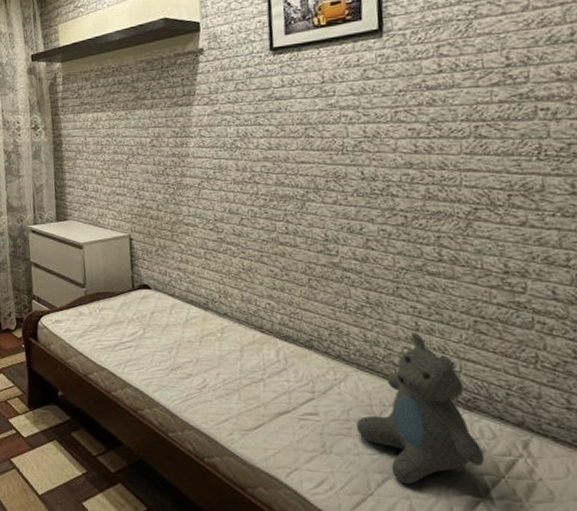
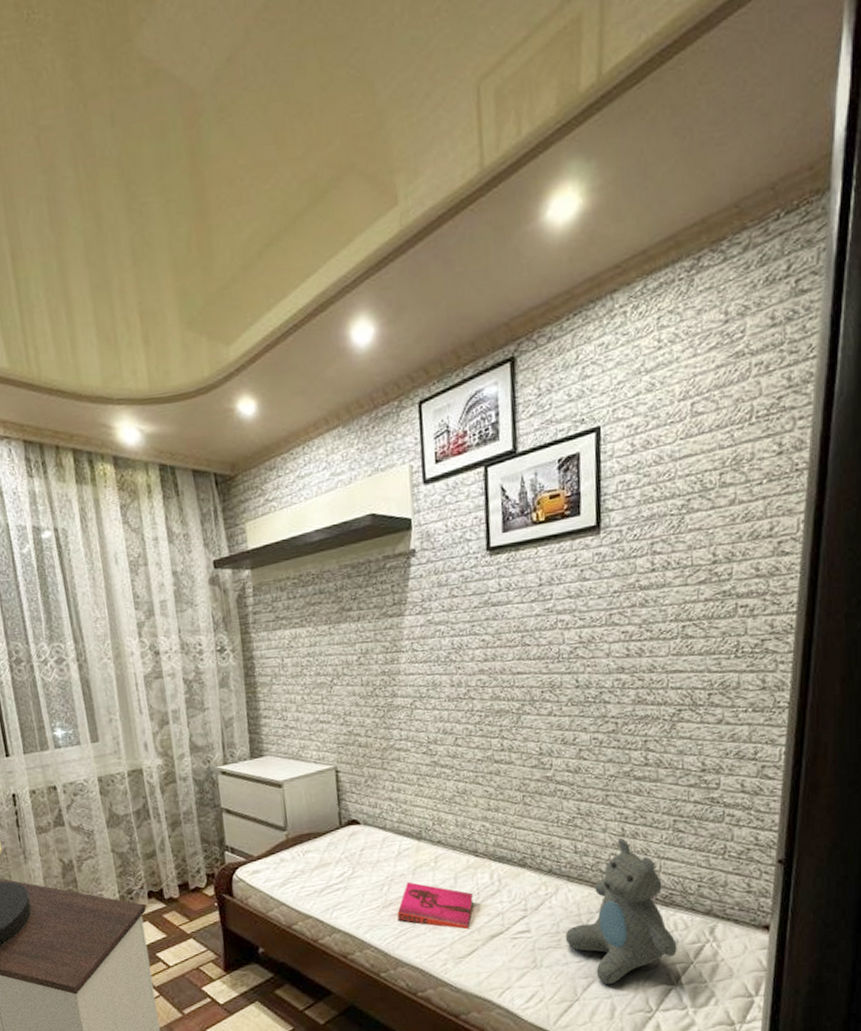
hardback book: none [185,348,260,403] -> present [397,881,474,930]

